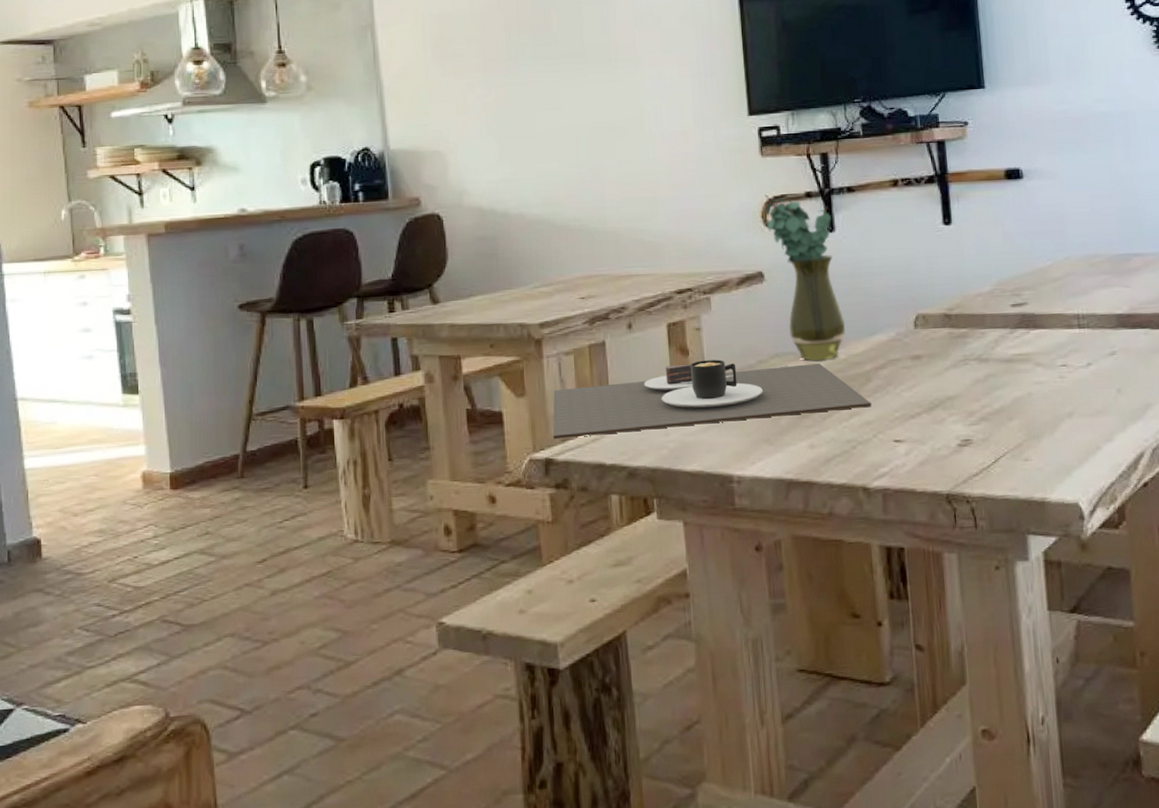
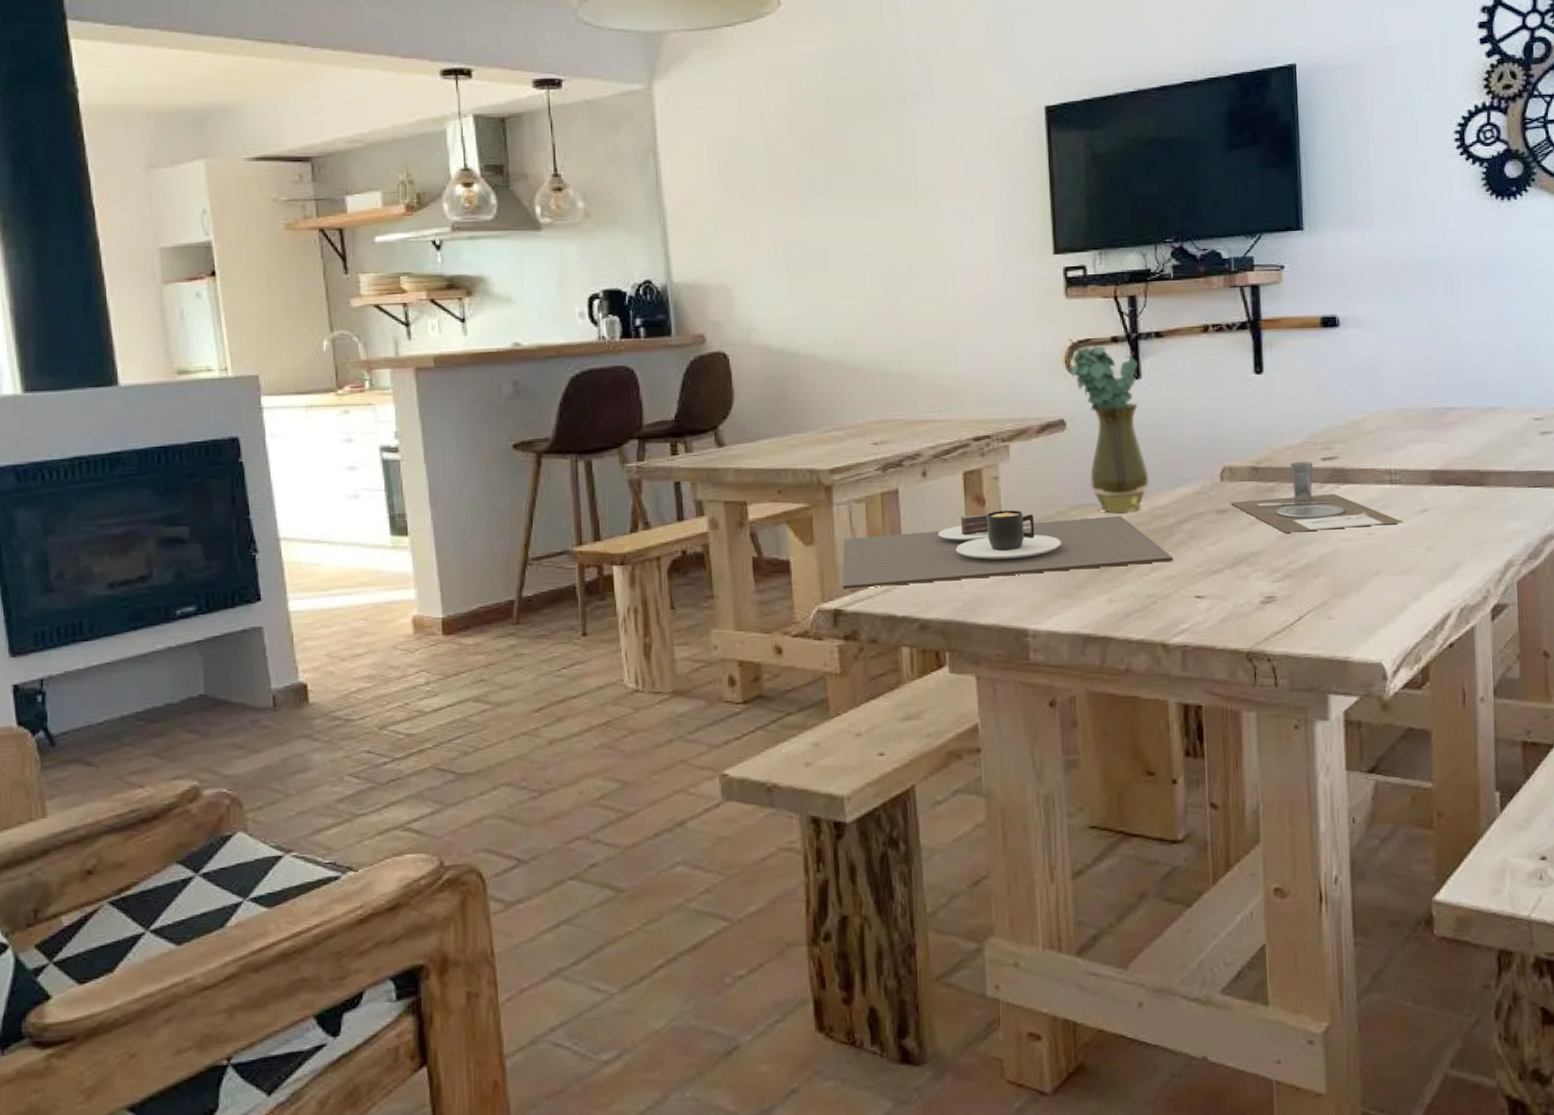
place setting: none [925,307,1093,377] -> present [1230,461,1403,533]

